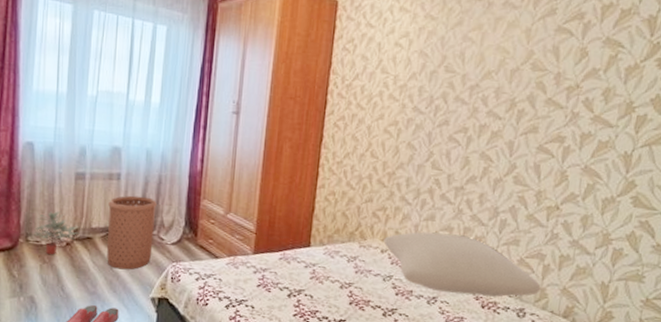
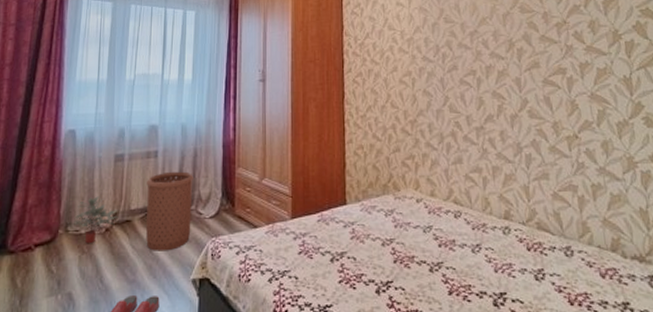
cushion: present [383,232,541,298] -> none [417,175,582,237]

